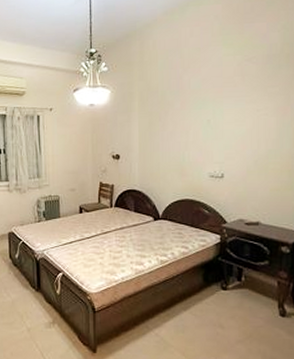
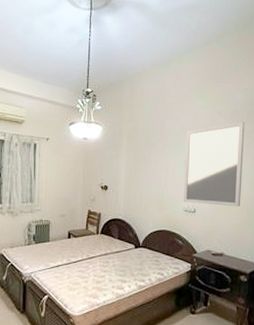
home mirror: none [208,67,283,168] -> present [183,121,245,206]

